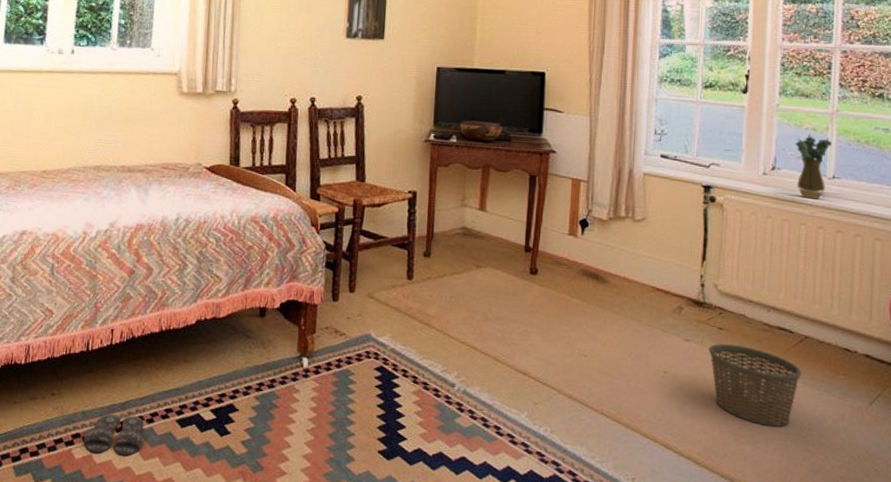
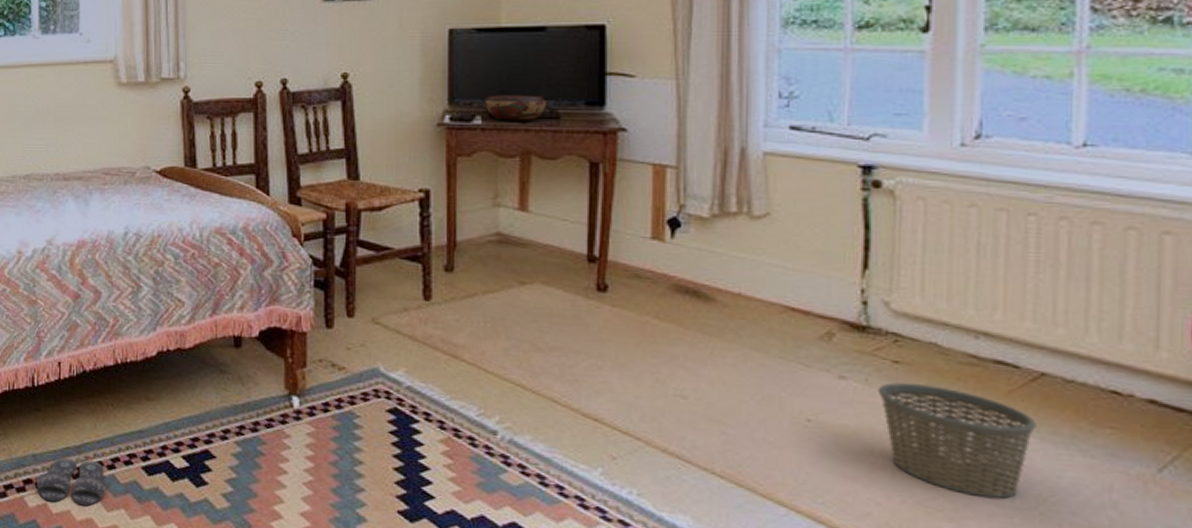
vase: present [795,133,832,200] -> none [1015,83,1081,178]

